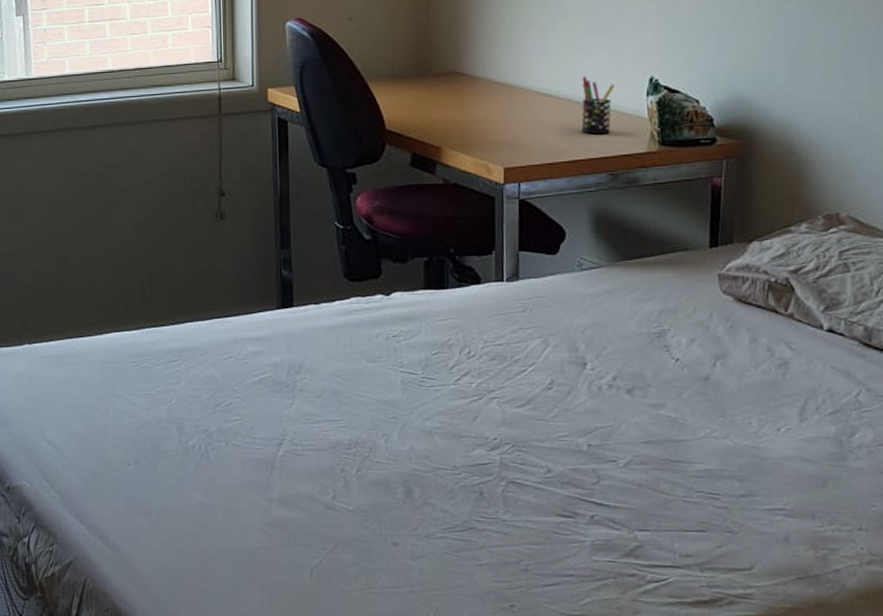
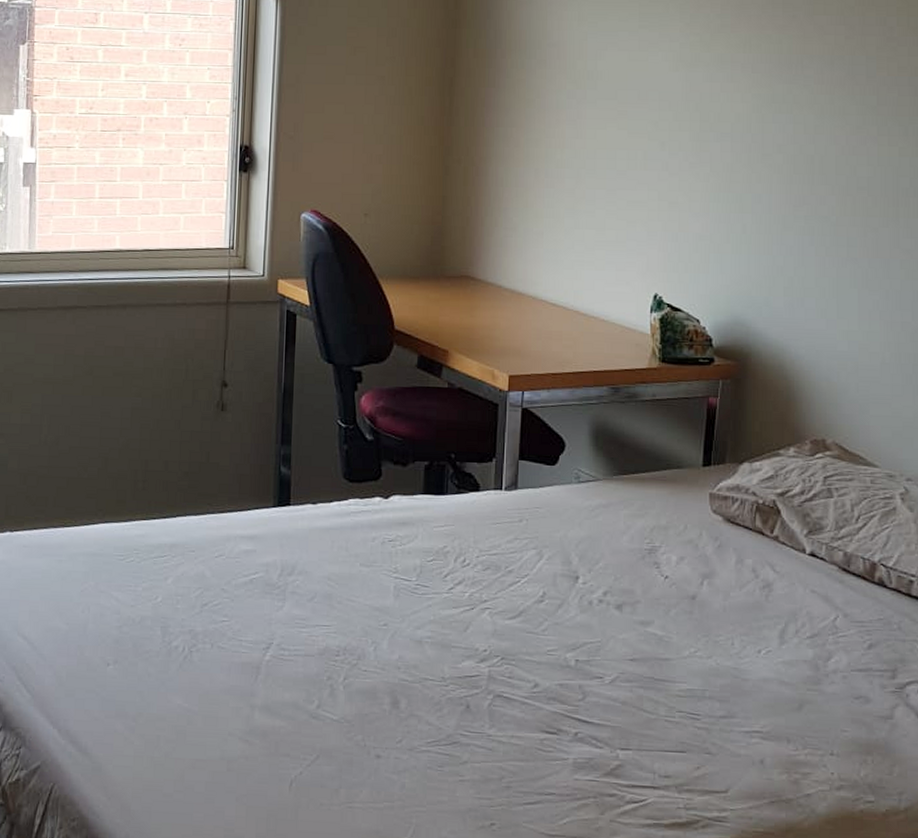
pen holder: present [581,76,615,135] -> none [586,288,620,348]

